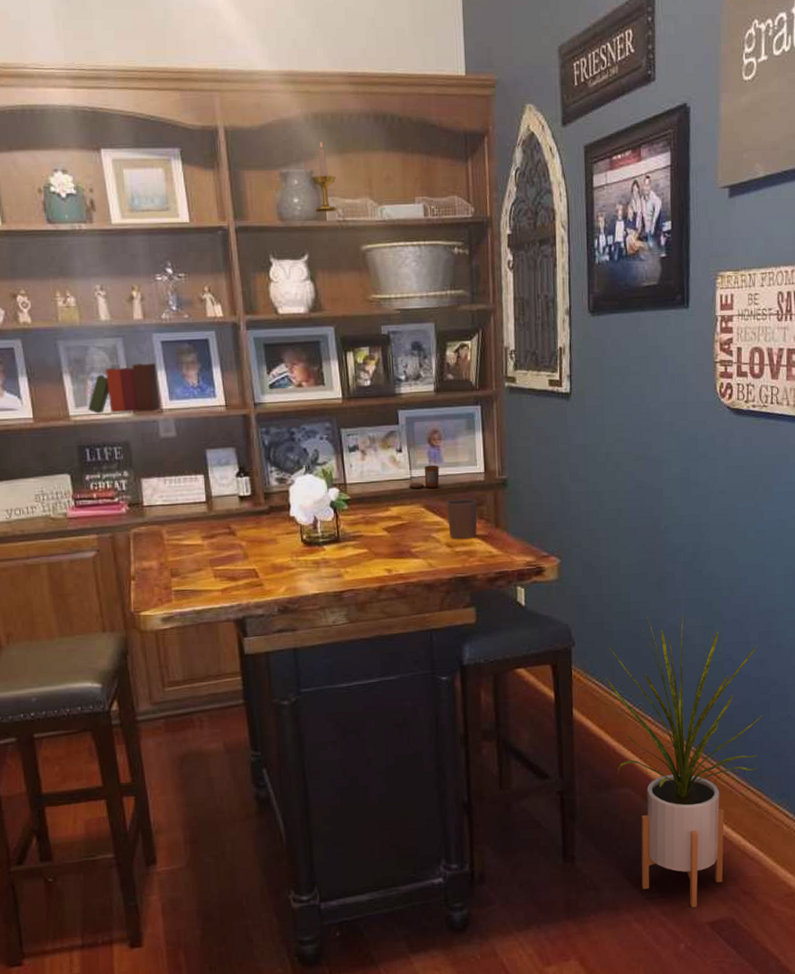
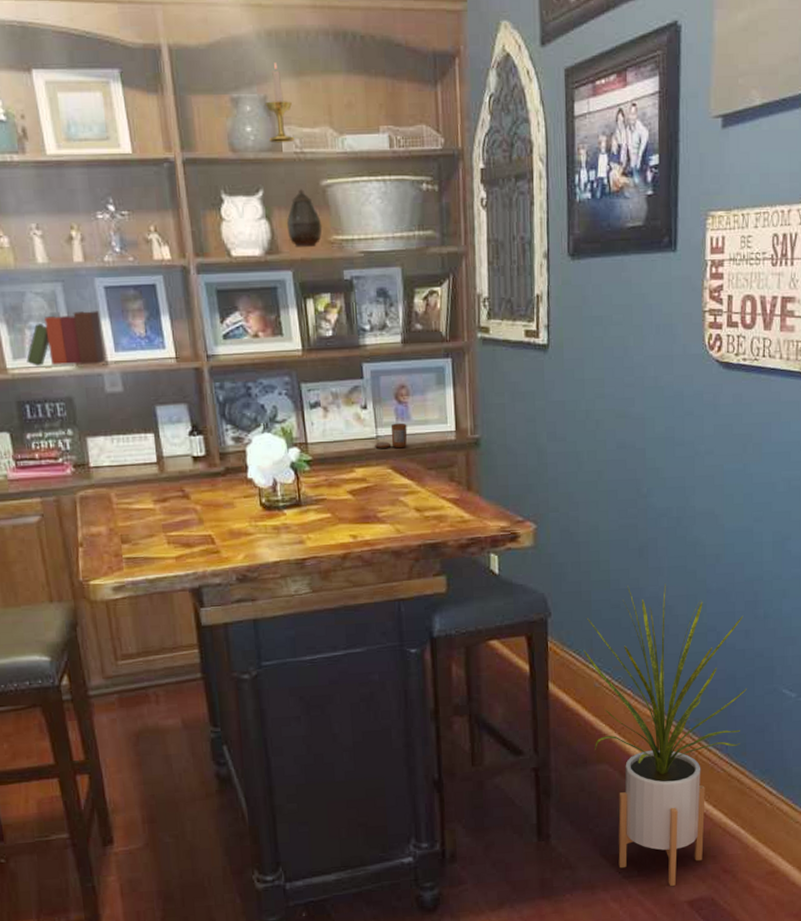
decorative jar: none [329,253,363,305] -> present [286,189,323,247]
mug: present [446,498,478,540] -> none [414,459,448,504]

